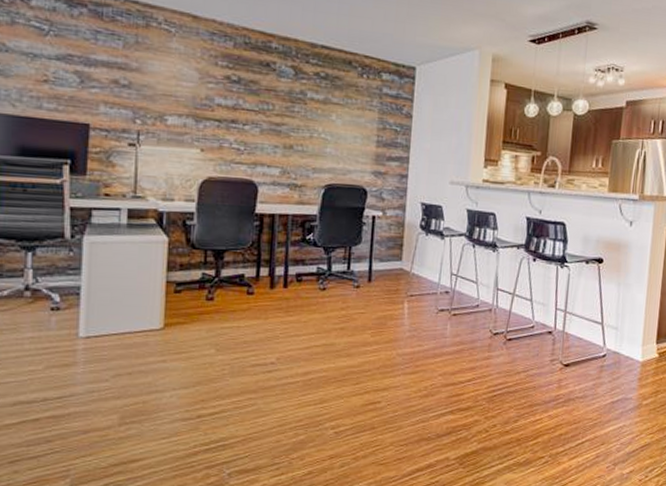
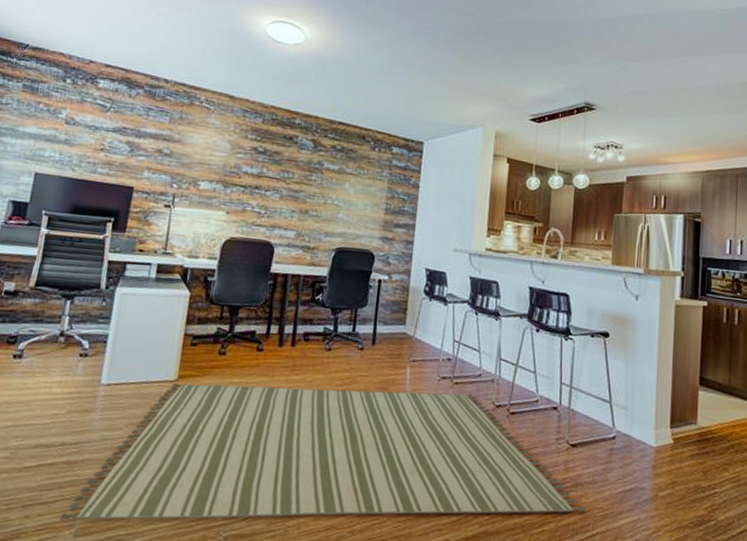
rug: none [51,323,576,472] -> present [59,383,585,520]

